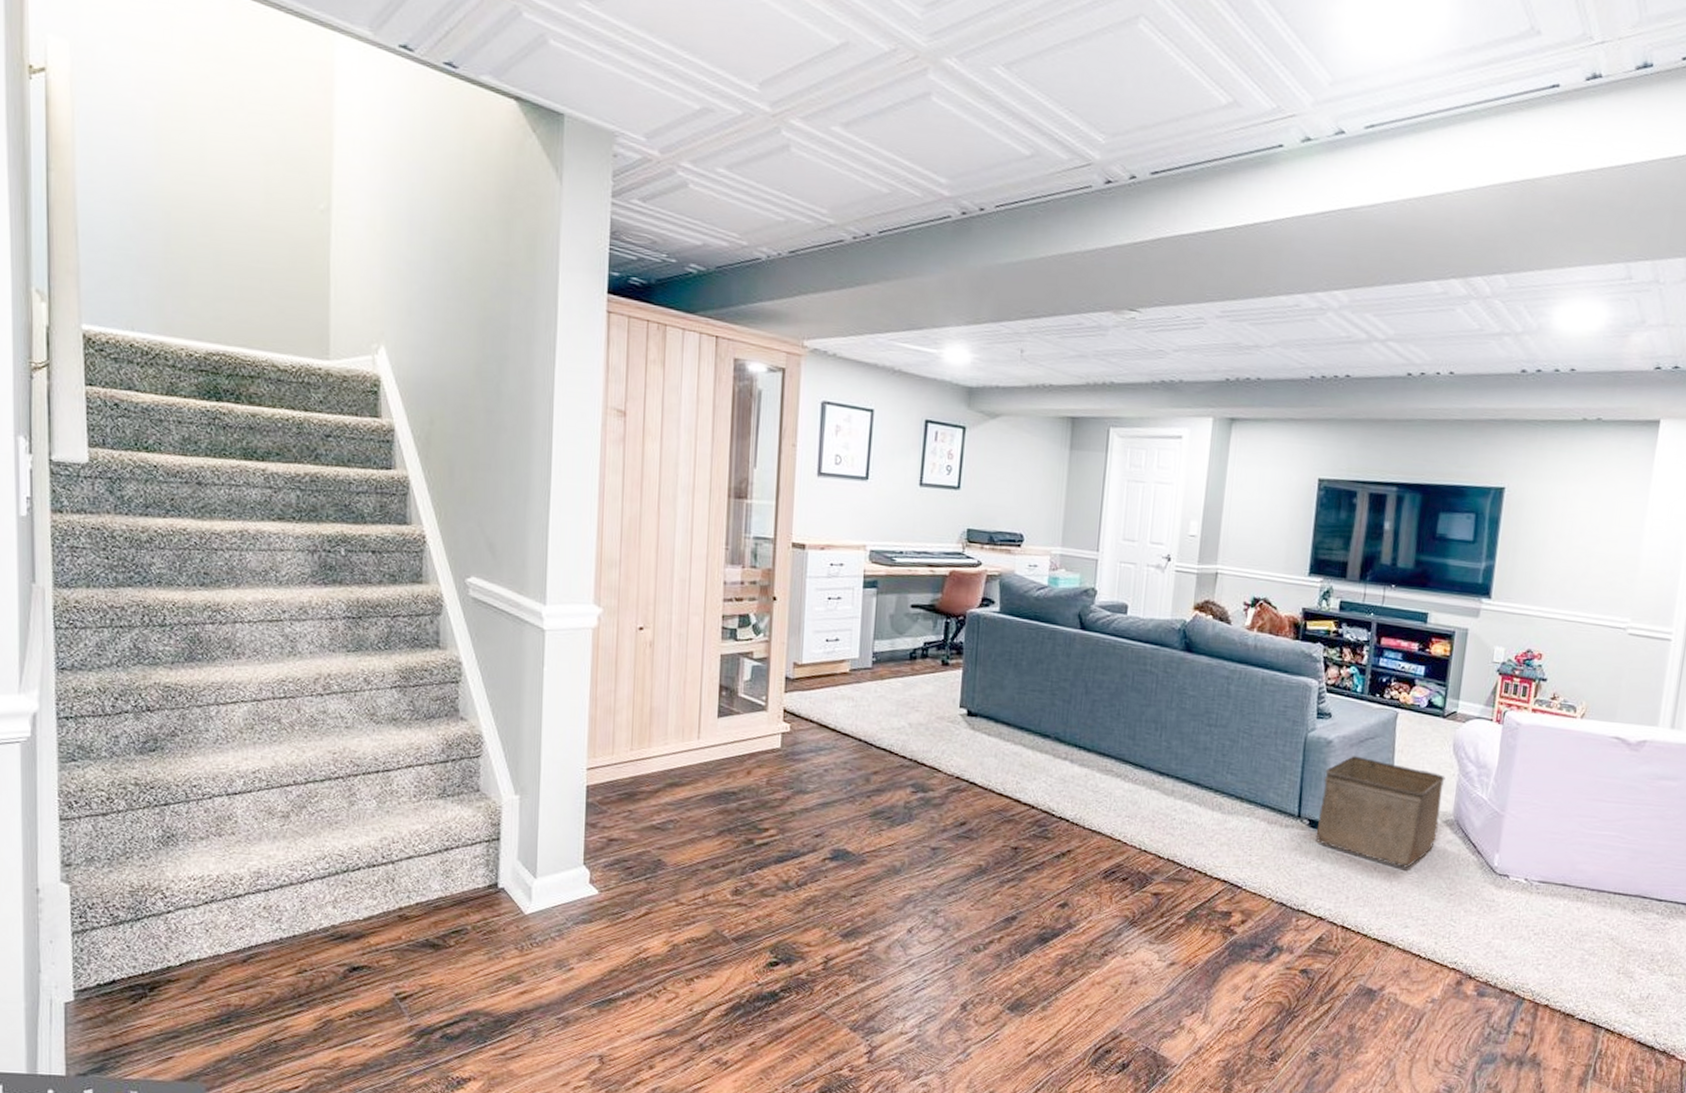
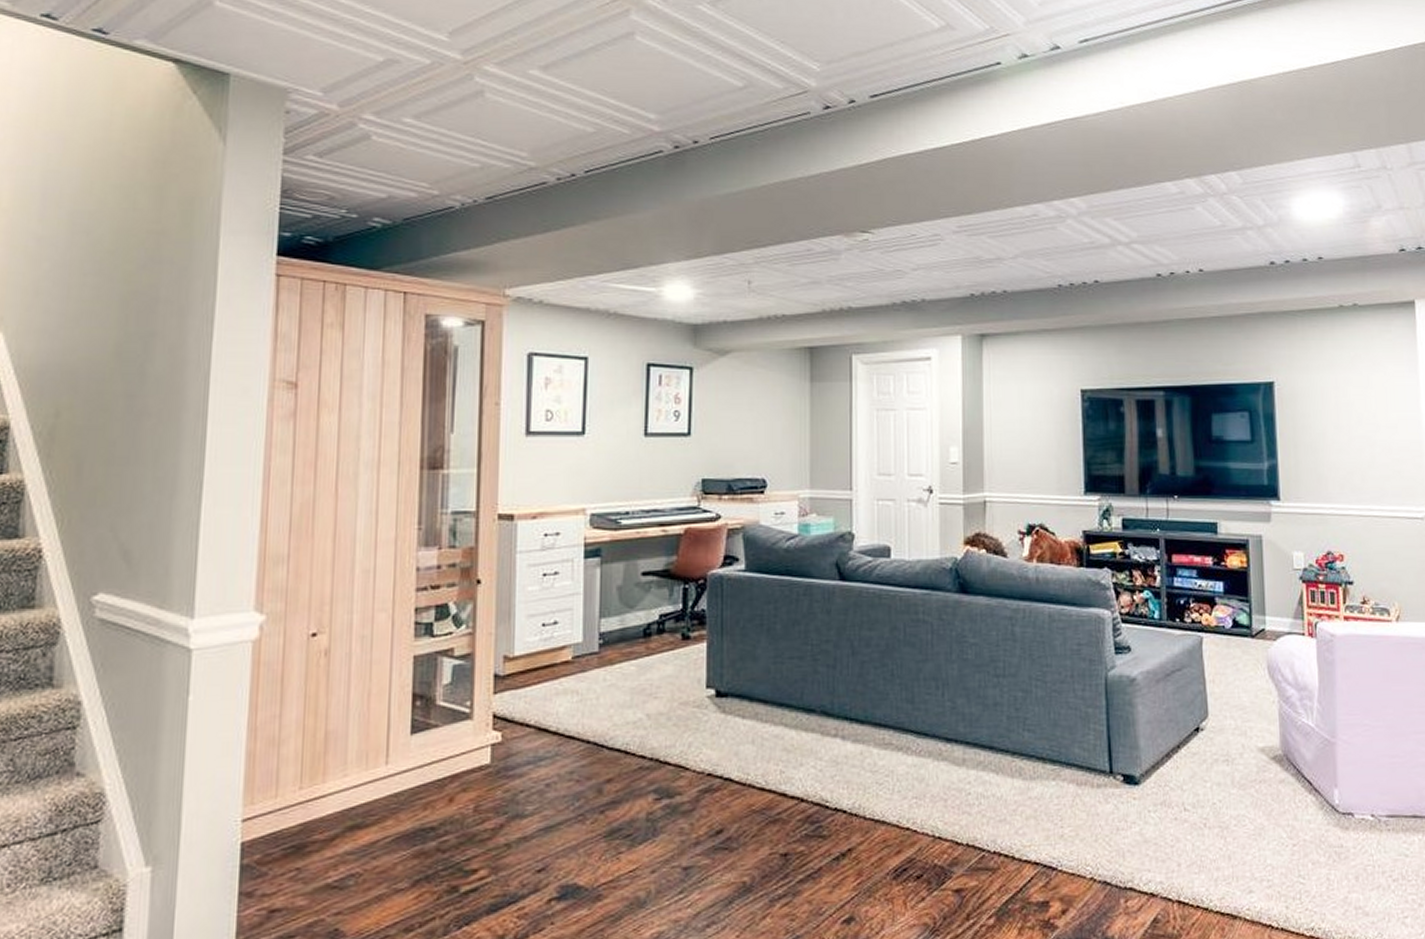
storage bin: present [1316,756,1446,868] -> none [1132,693,1267,819]

